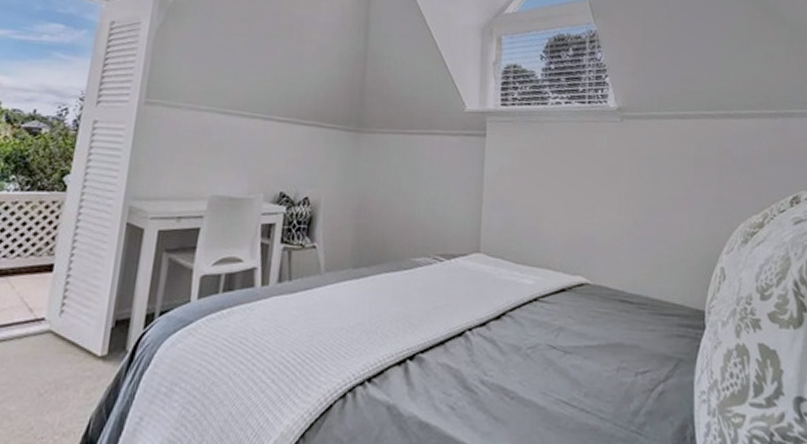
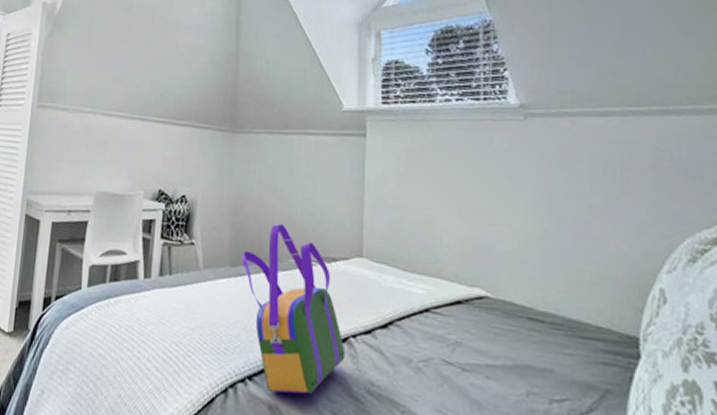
handbag: none [364,222,462,393] -> present [241,223,346,394]

